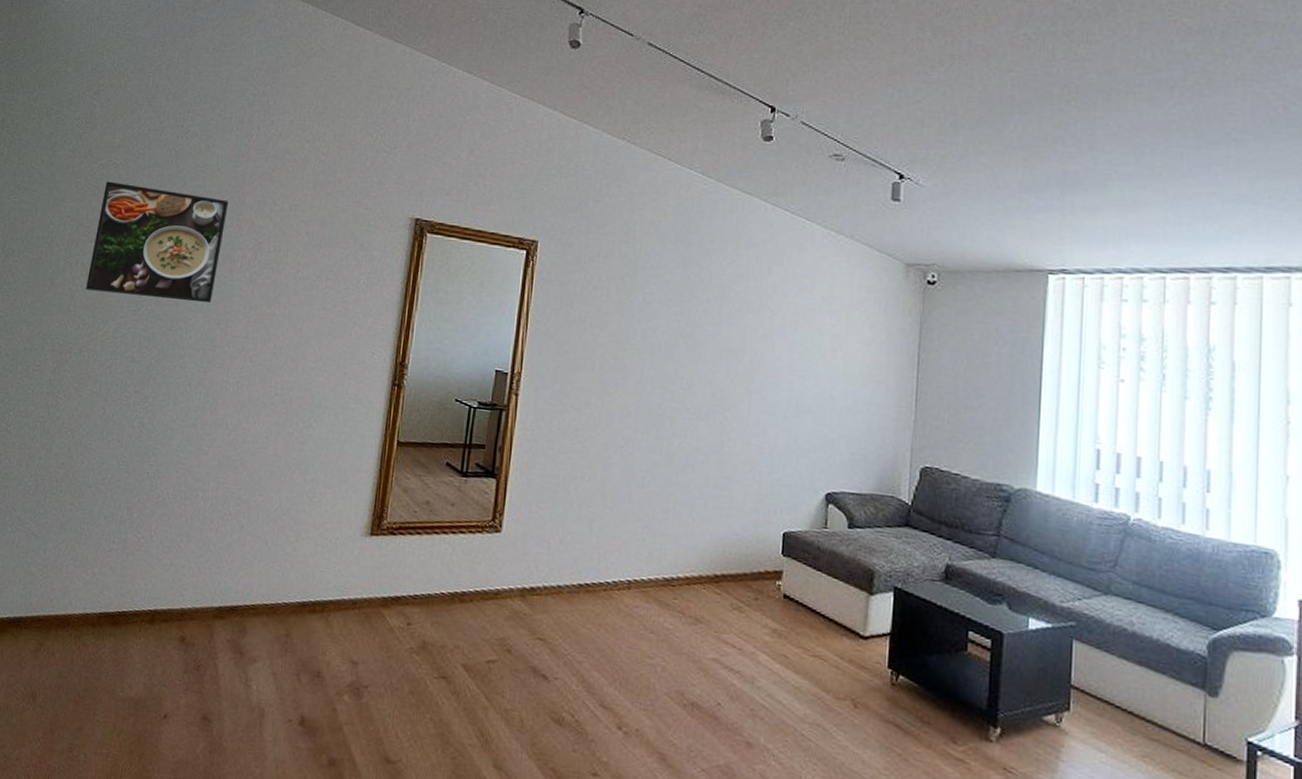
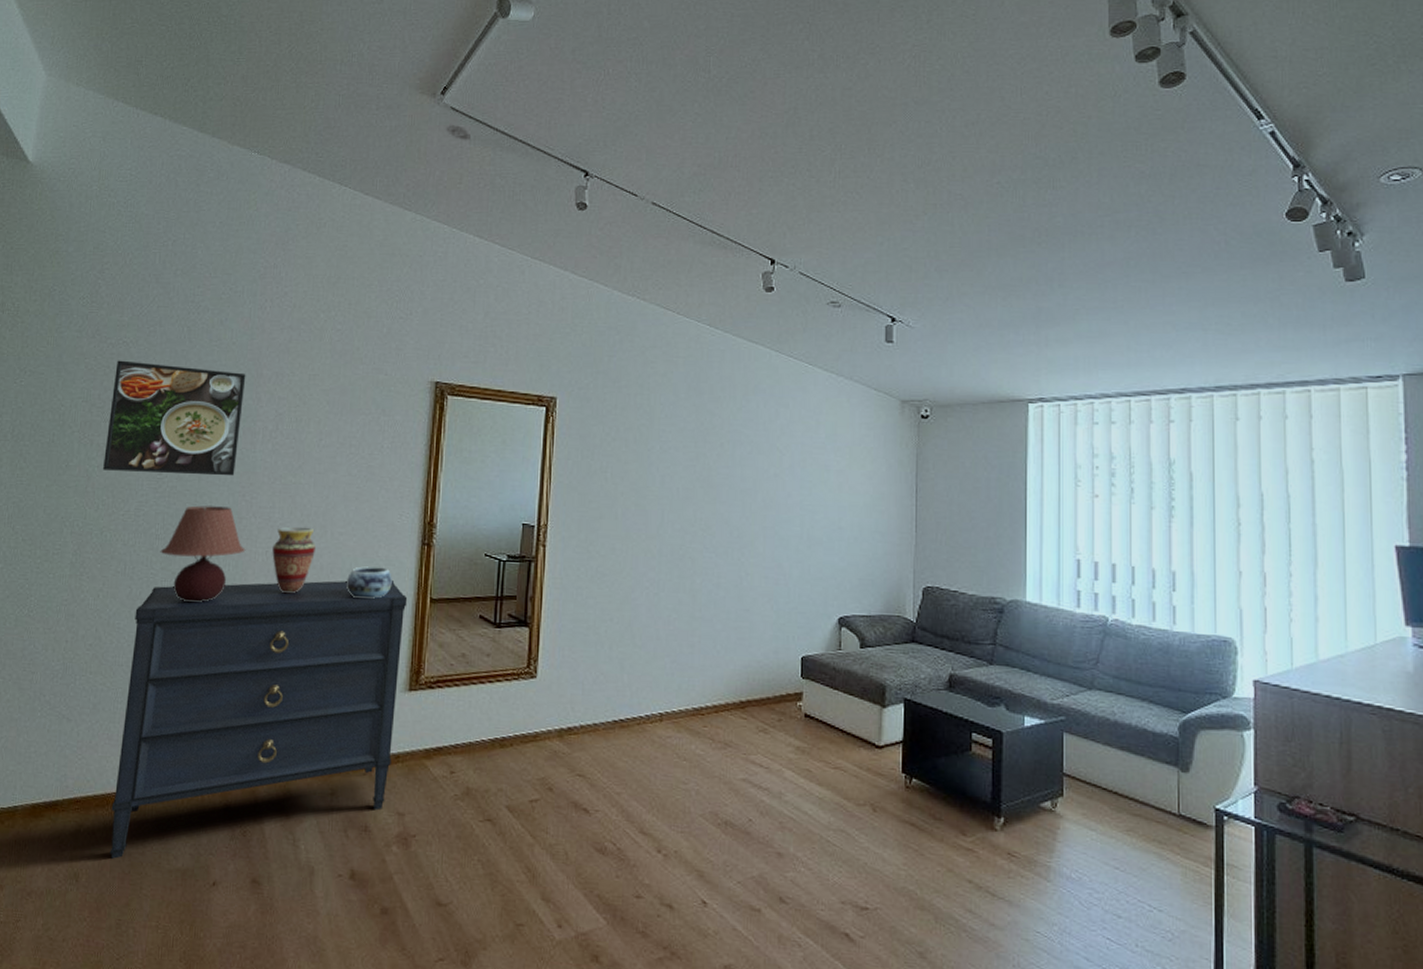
dresser: none [66,409,375,682] -> present [109,579,408,859]
table lamp: none [134,331,218,429] -> present [160,505,246,603]
vase: none [243,358,286,427] -> present [272,526,315,594]
decorative bowl: none [314,403,360,438] -> present [347,566,392,600]

